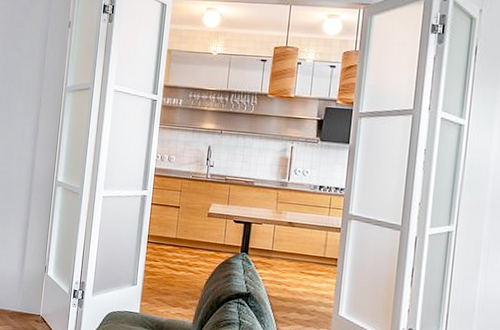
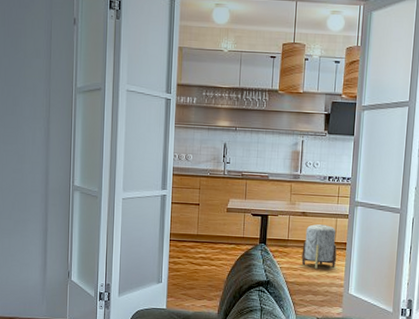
stool: none [286,236,327,286] -> present [301,224,337,269]

